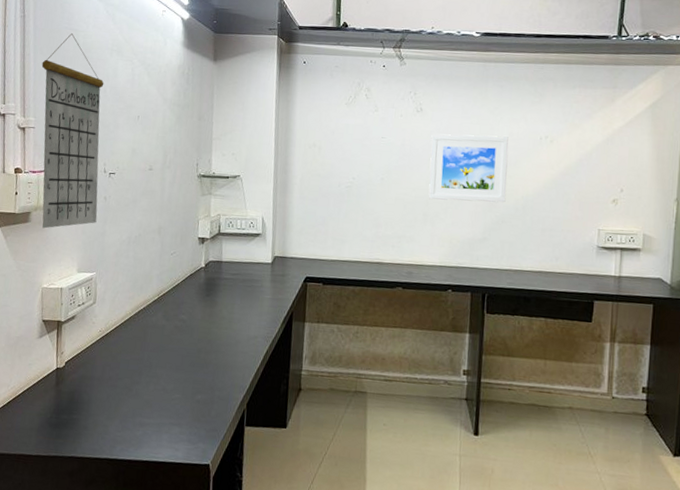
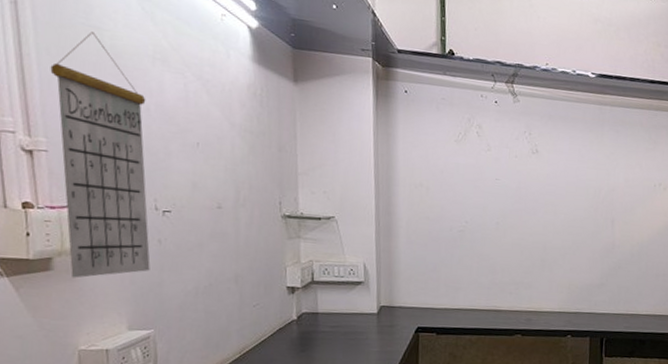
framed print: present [428,133,509,203] -> none [546,177,625,249]

